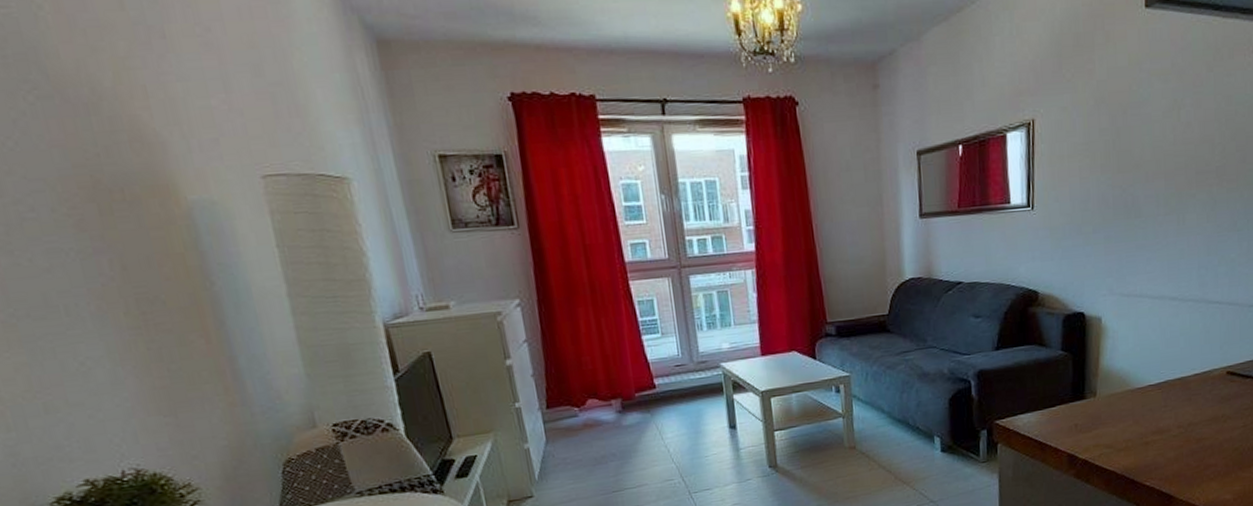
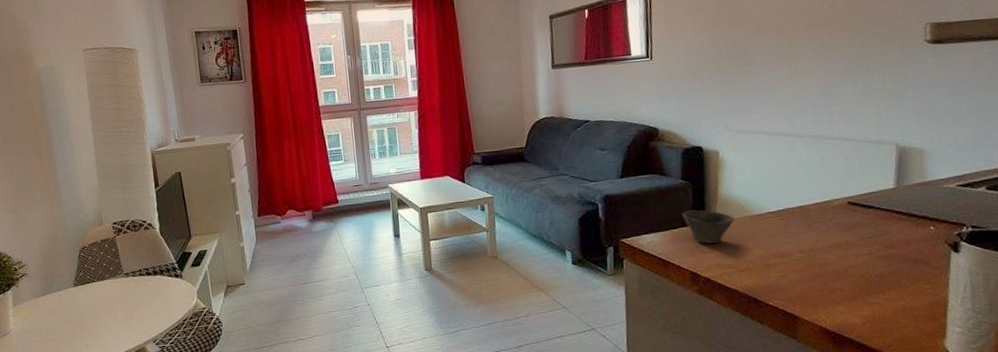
cup: none [1061,384,1116,423] -> present [682,210,735,244]

